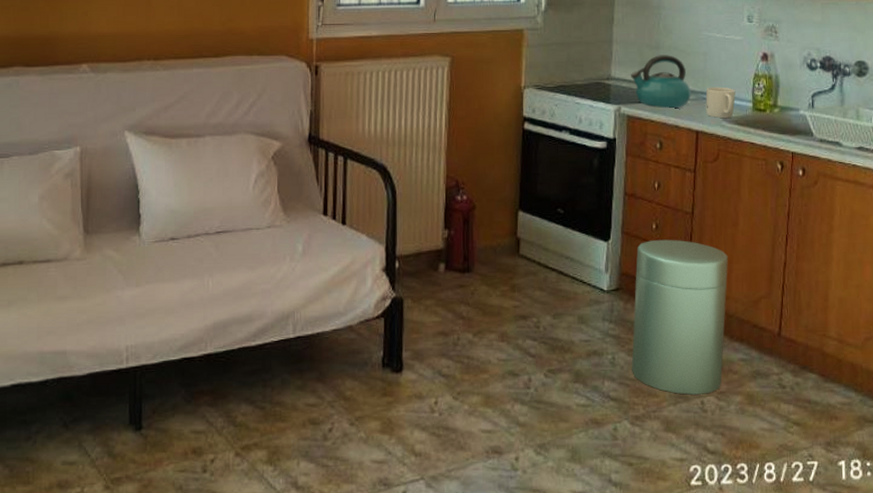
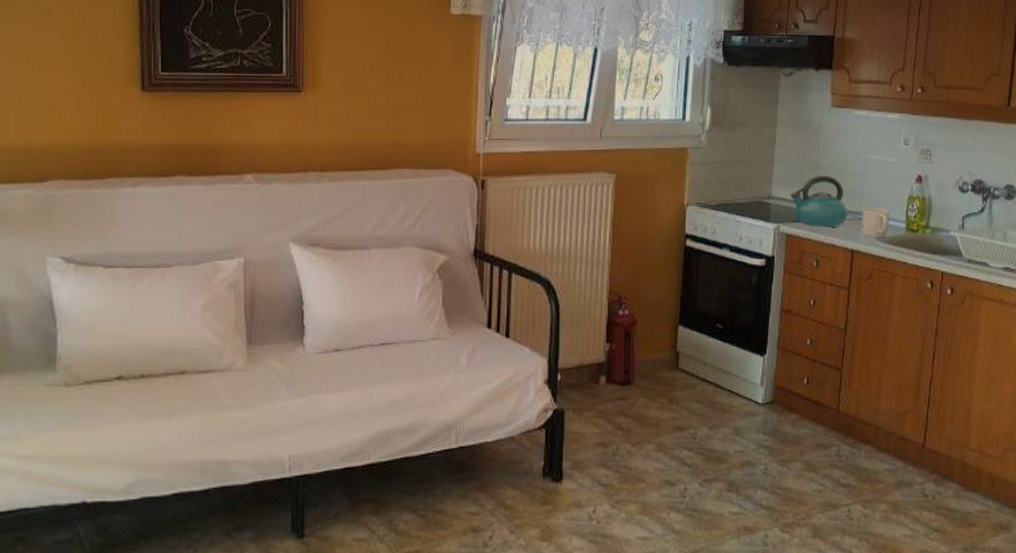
trash can: present [631,239,729,395] -> none [783,354,879,503]

